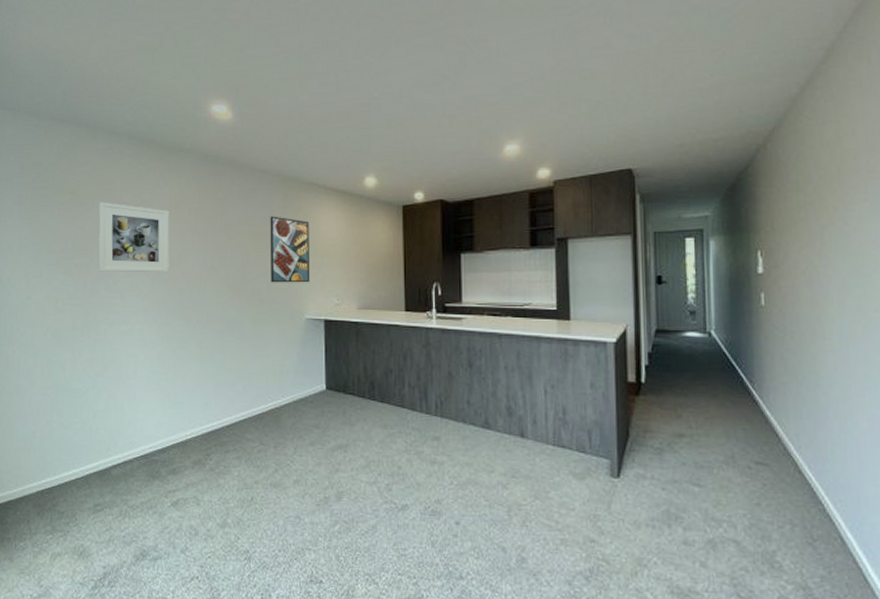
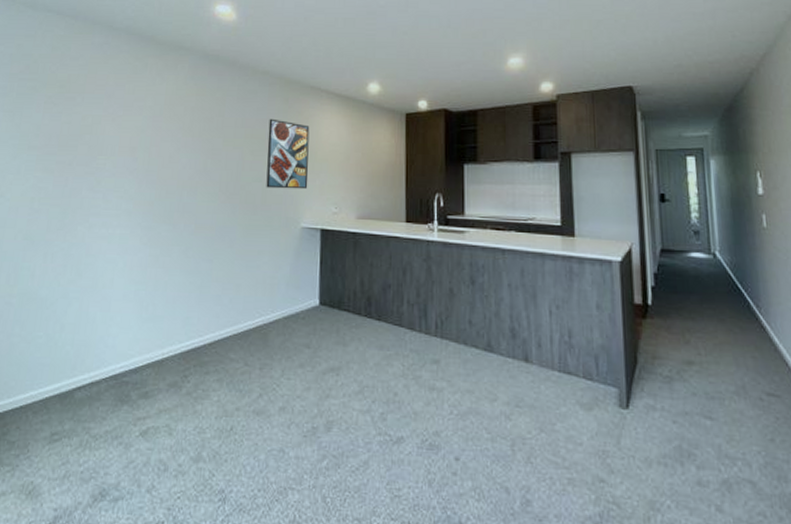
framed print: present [98,201,170,273] -> none [83,97,164,174]

